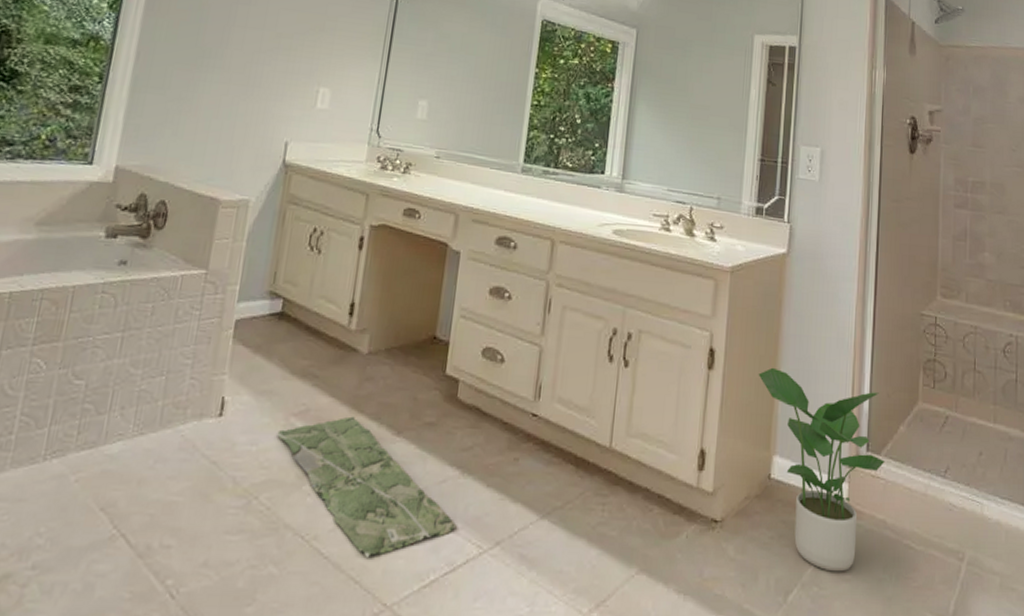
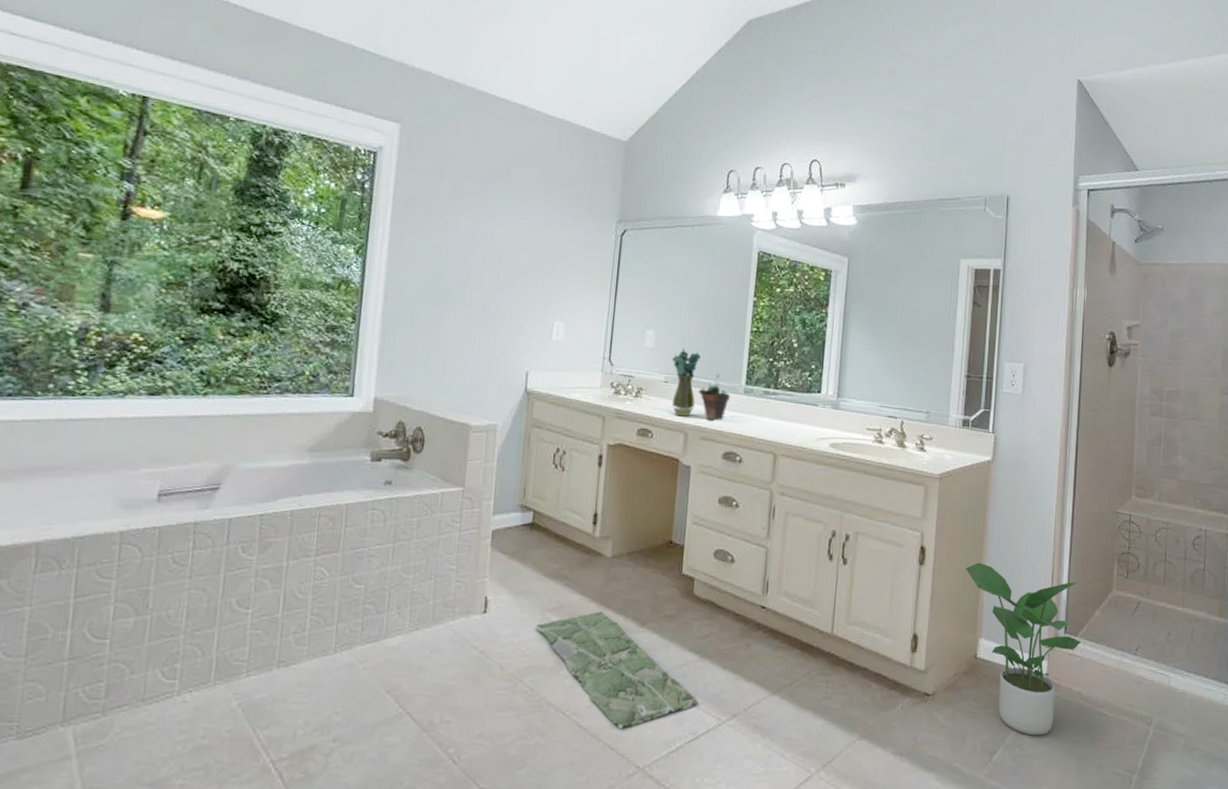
vase: none [442,120,476,197] -> present [671,347,701,417]
succulent plant: none [472,149,506,202] -> present [699,373,730,421]

